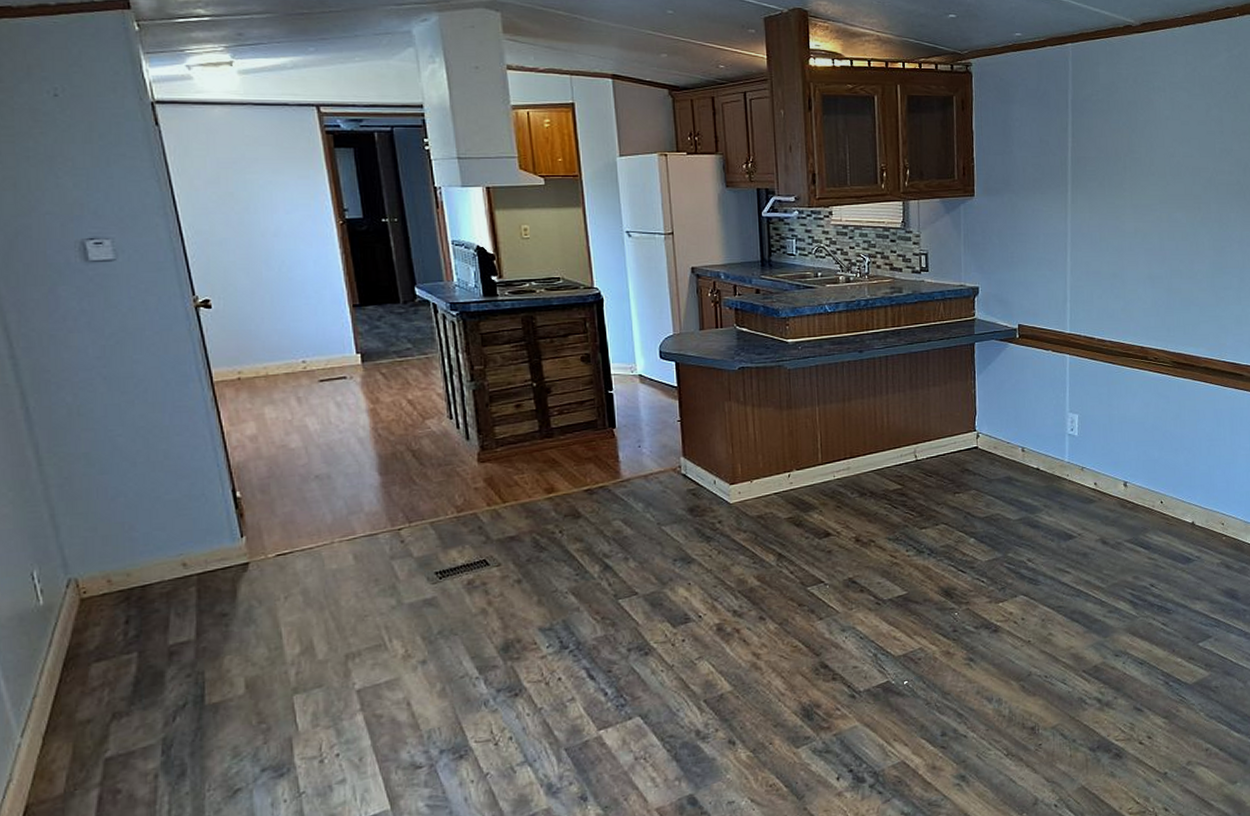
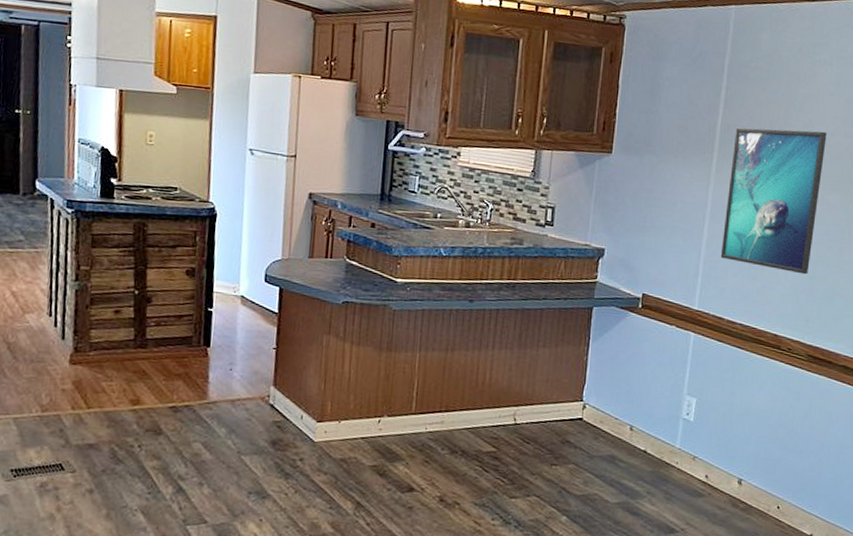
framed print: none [1084,154,1168,289] -> present [720,127,827,275]

